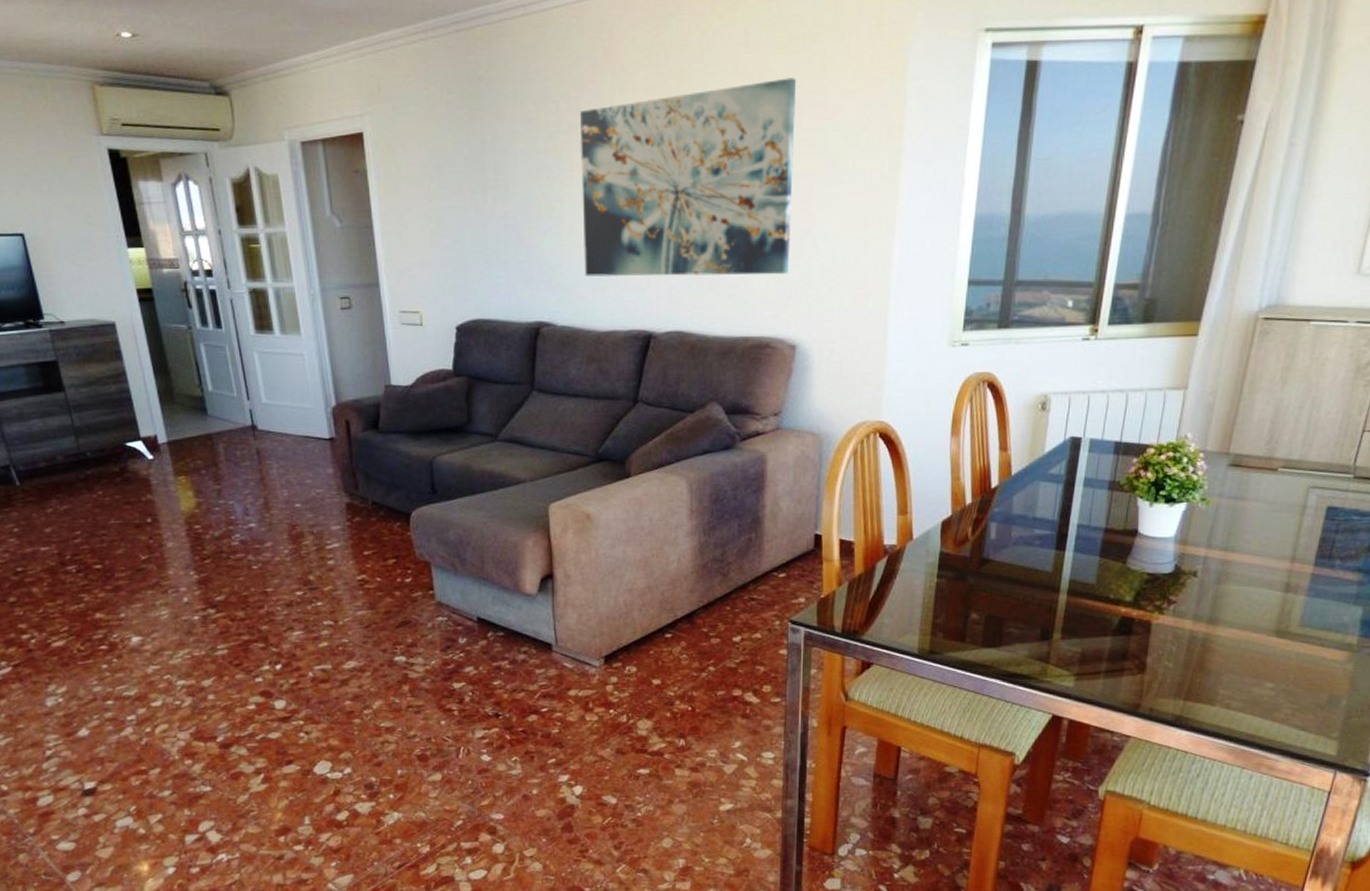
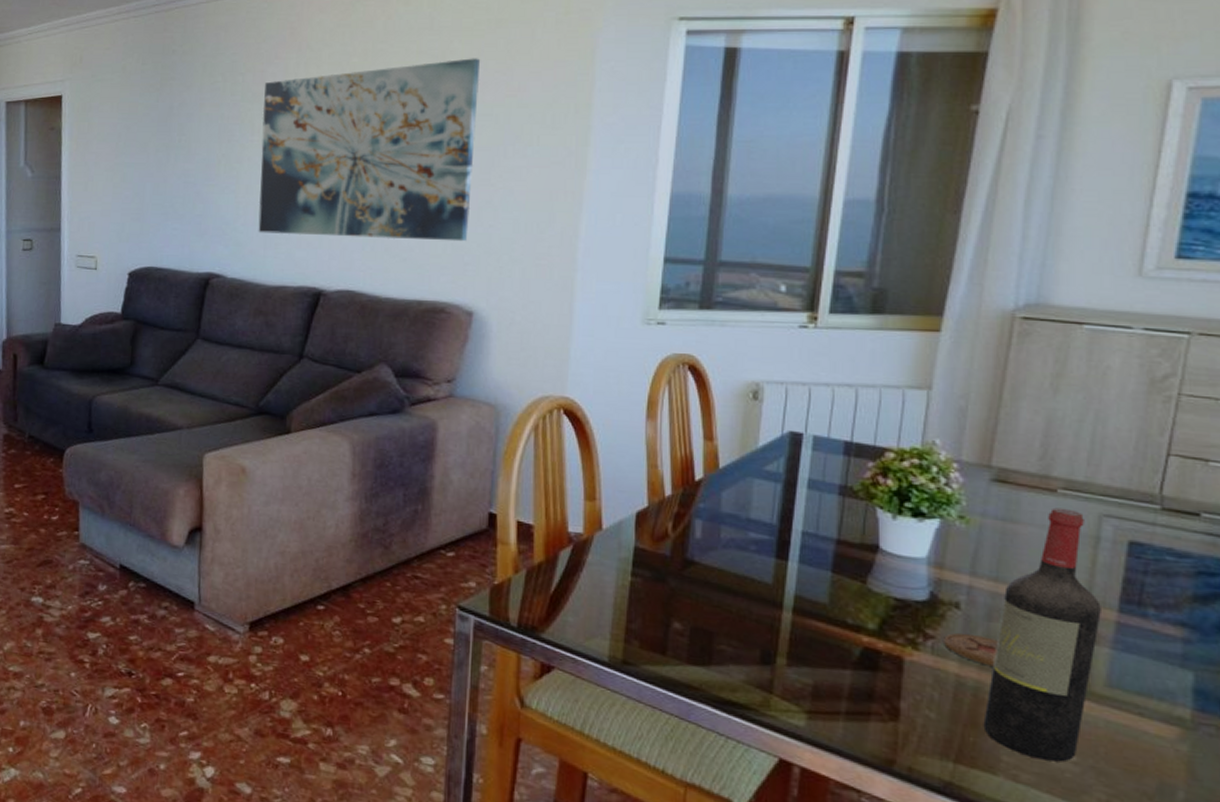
coaster: none [1183,596,1224,621] -> present [944,633,999,667]
wine bottle: none [1207,484,1302,689] -> present [983,507,1101,762]

